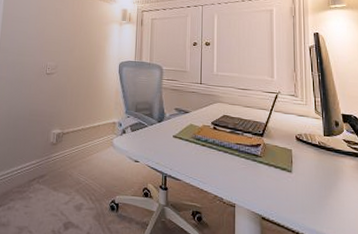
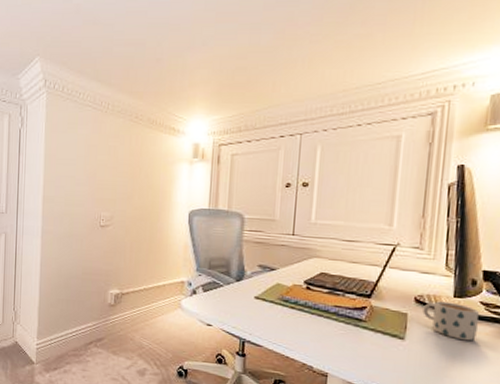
mug: none [303,139,344,173] -> present [422,301,479,341]

